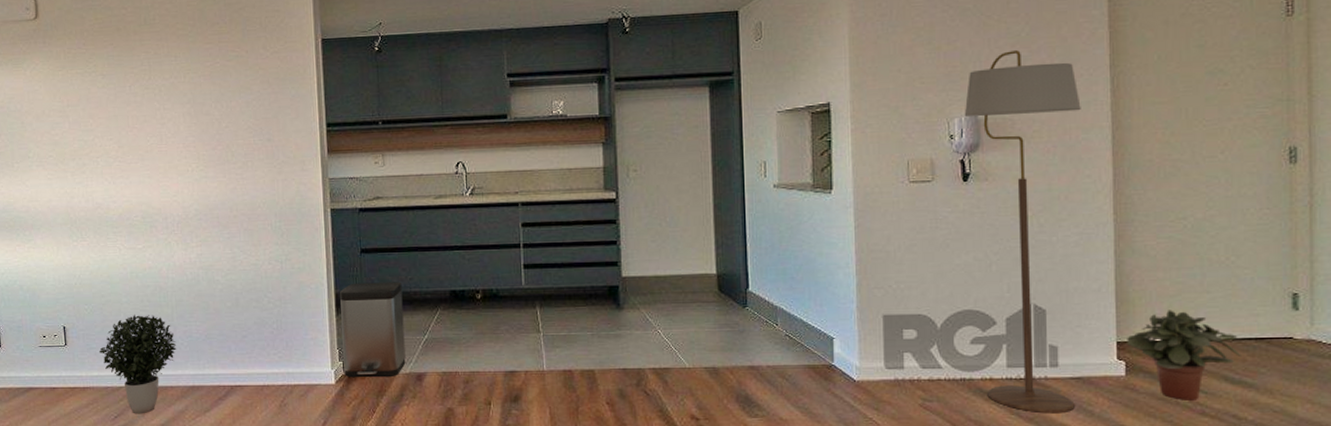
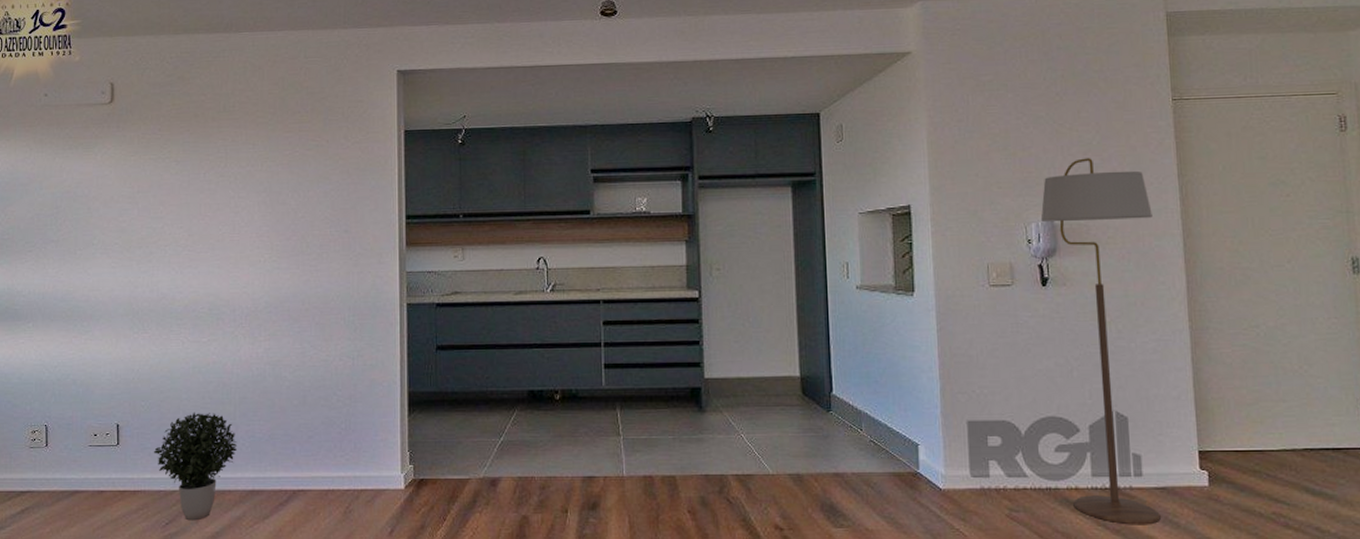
pedal bin: present [339,282,406,377] -> none [412,380,480,481]
potted plant: present [1125,310,1242,400] -> none [1207,418,1320,512]

